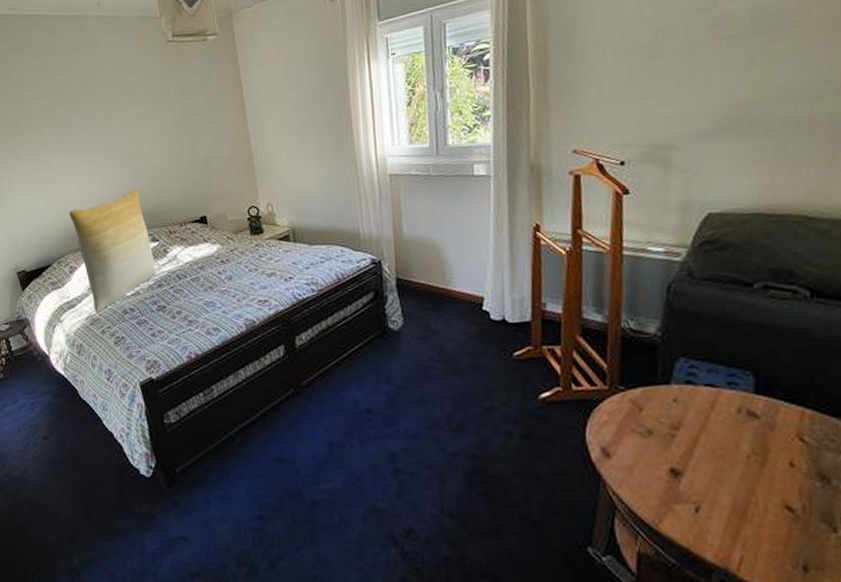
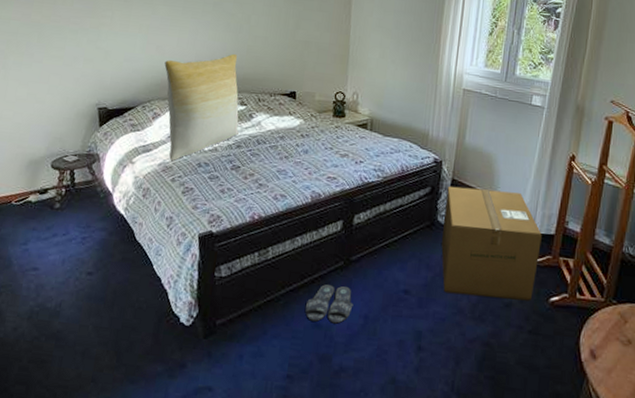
slippers: none [263,415,314,456] -> present [305,284,354,324]
box: none [393,280,518,406] -> present [441,185,542,301]

